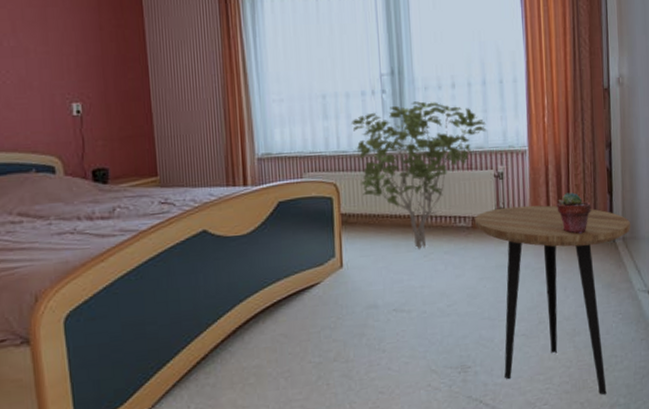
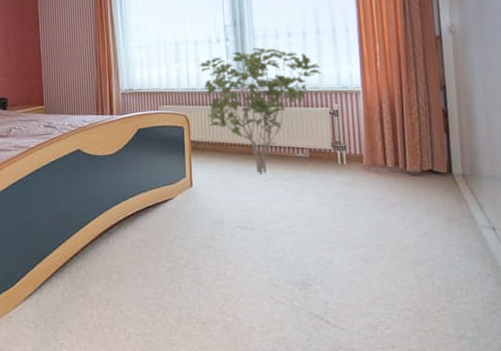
side table: present [474,205,631,395] -> none [311,140,471,327]
potted succulent: present [557,192,591,234] -> none [392,130,428,169]

